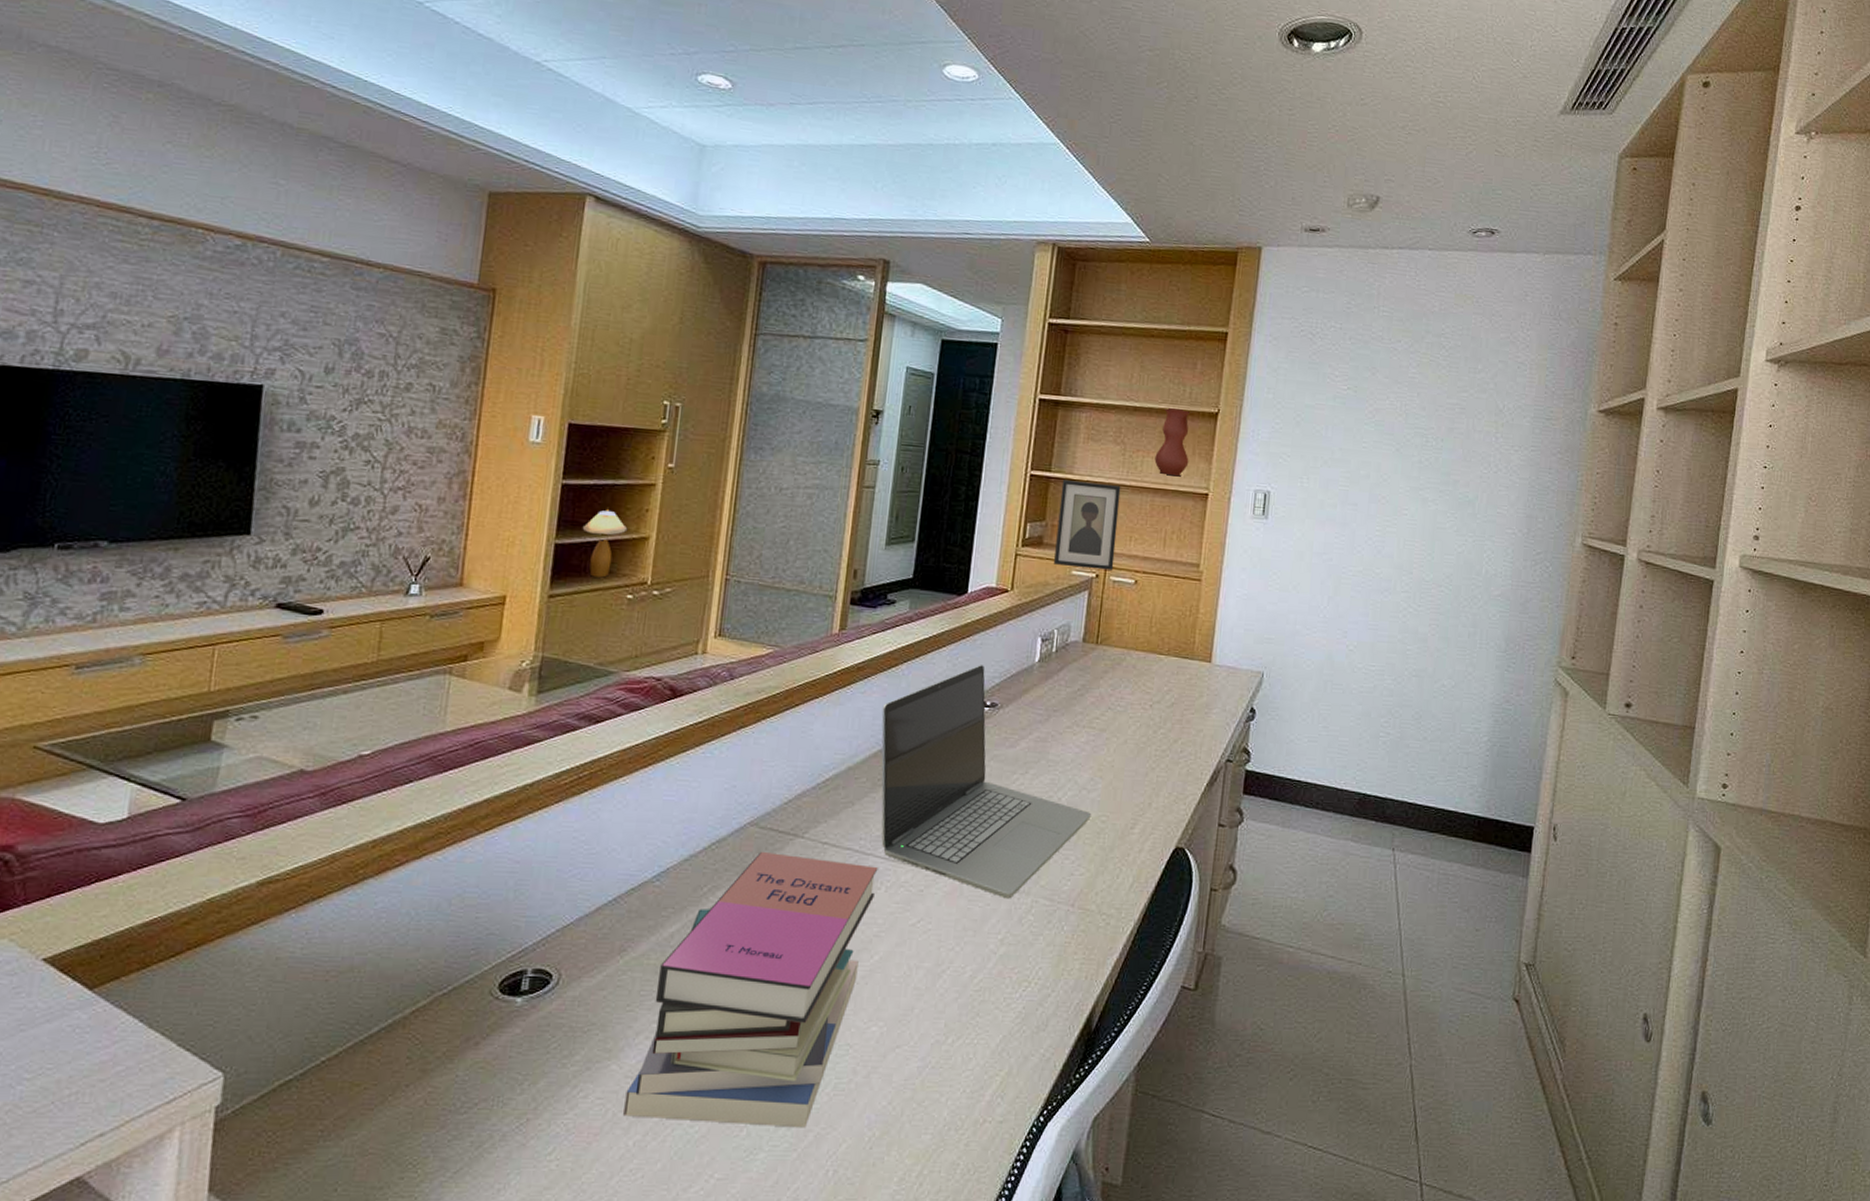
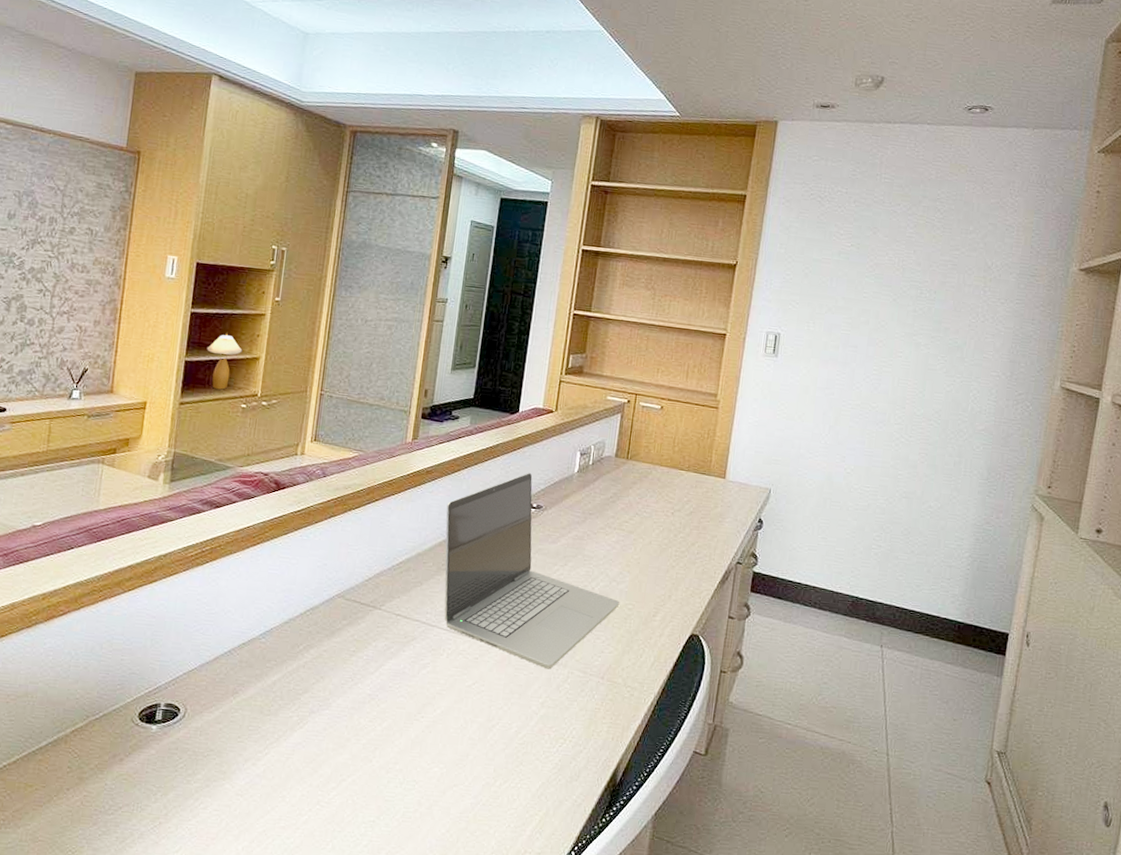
books: present [623,852,879,1128] -> none [234,619,441,846]
picture frame: present [1054,480,1121,571] -> none [592,319,651,397]
vase: present [1154,406,1192,477] -> none [680,258,714,319]

